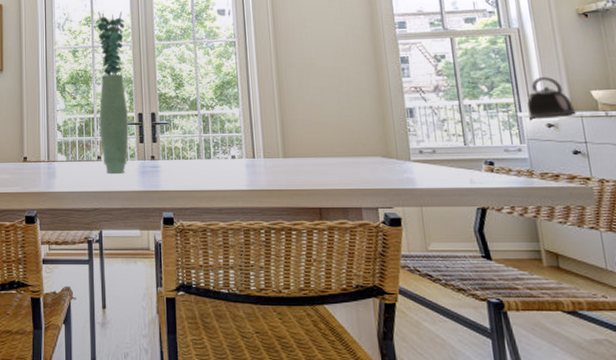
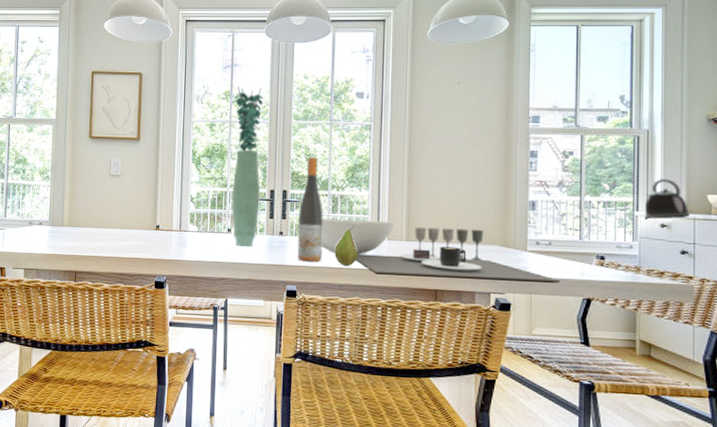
wine bottle: none [169,77,197,187] -> present [297,157,323,263]
bowl: none [194,138,270,175] -> present [321,218,395,254]
fruit: none [209,144,235,187] -> present [334,224,358,266]
place setting: none [232,161,450,195] -> present [355,246,560,283]
wine glass: none [291,141,365,174] -> present [415,227,484,261]

